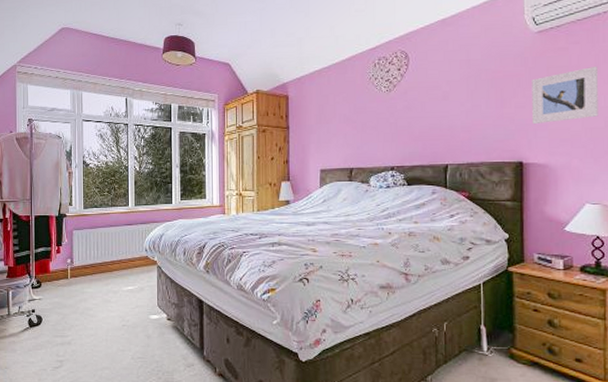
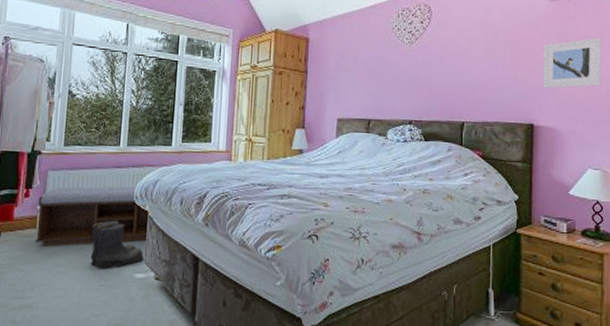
bench: none [68,241,159,294] -> present [35,186,149,247]
boots: none [113,270,157,311] -> present [90,220,145,269]

